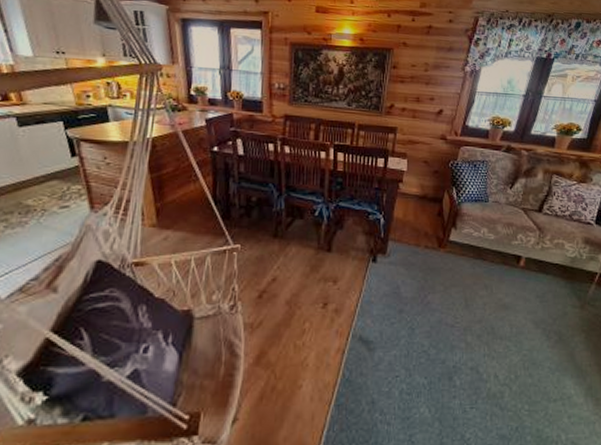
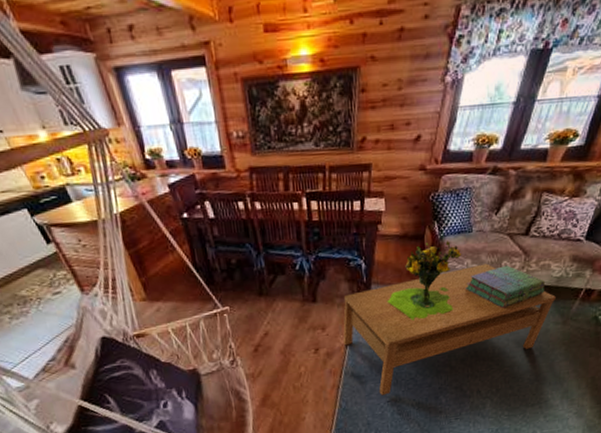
coffee table: none [354,234,572,368] -> present [343,263,556,396]
bouquet: none [402,206,479,285] -> present [386,241,462,321]
stack of books: none [482,239,561,283] -> present [466,265,546,308]

